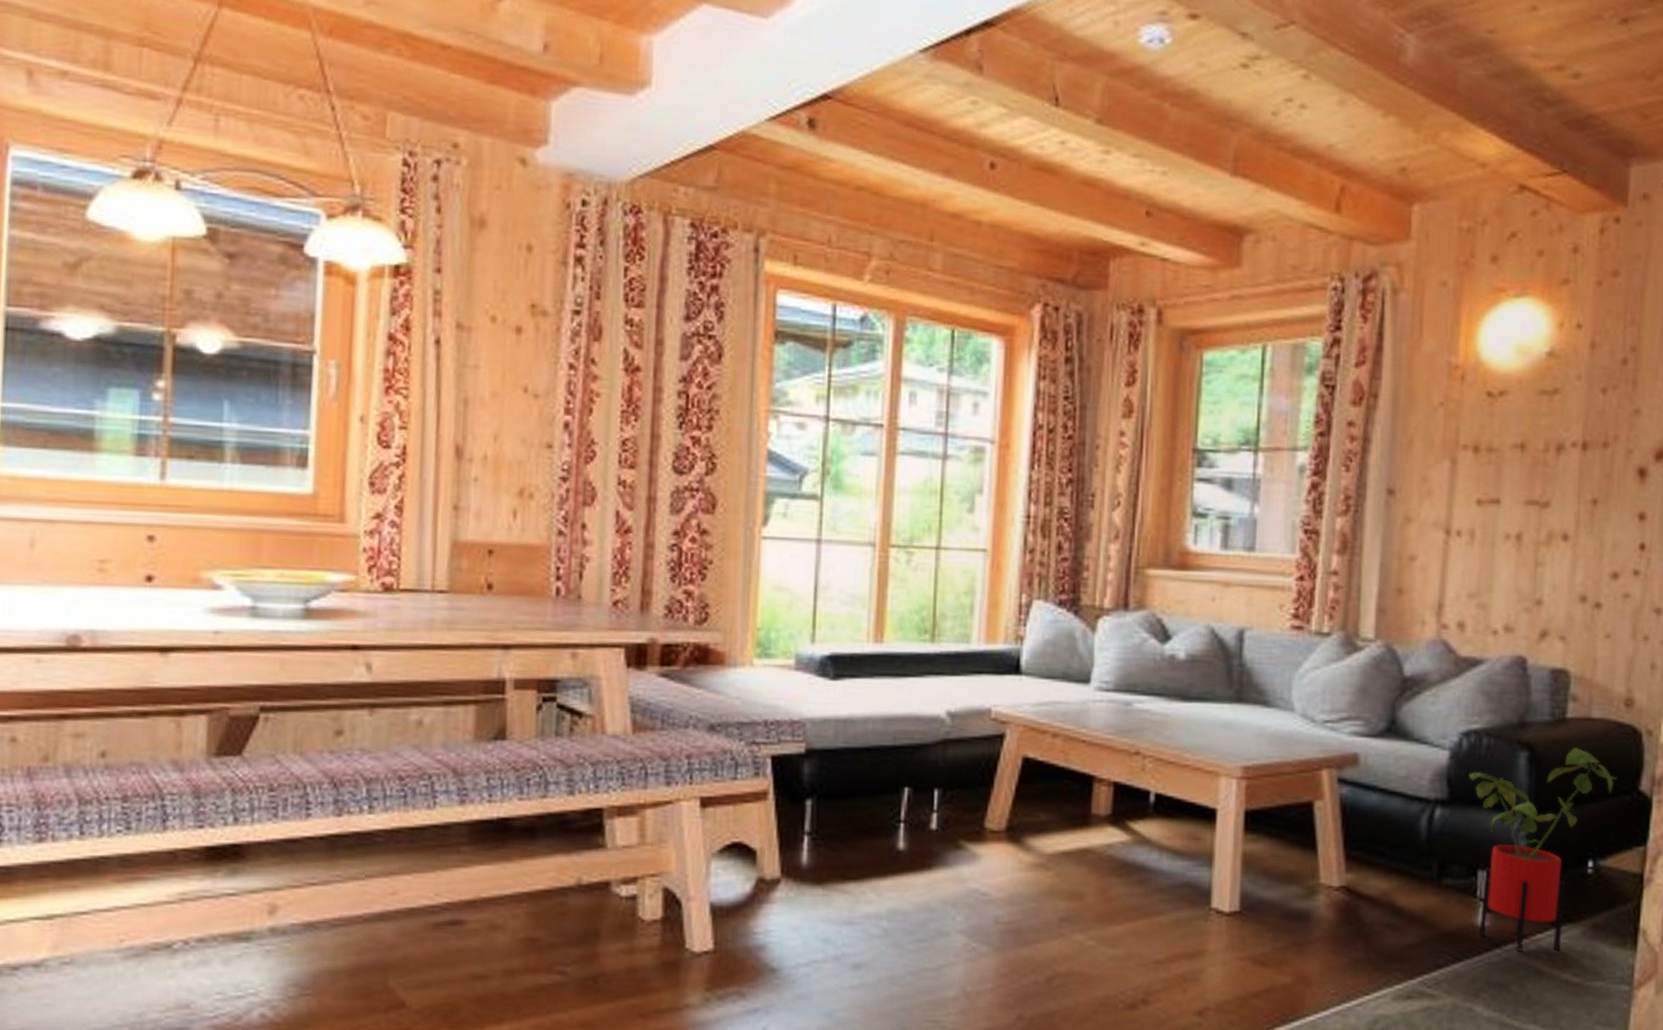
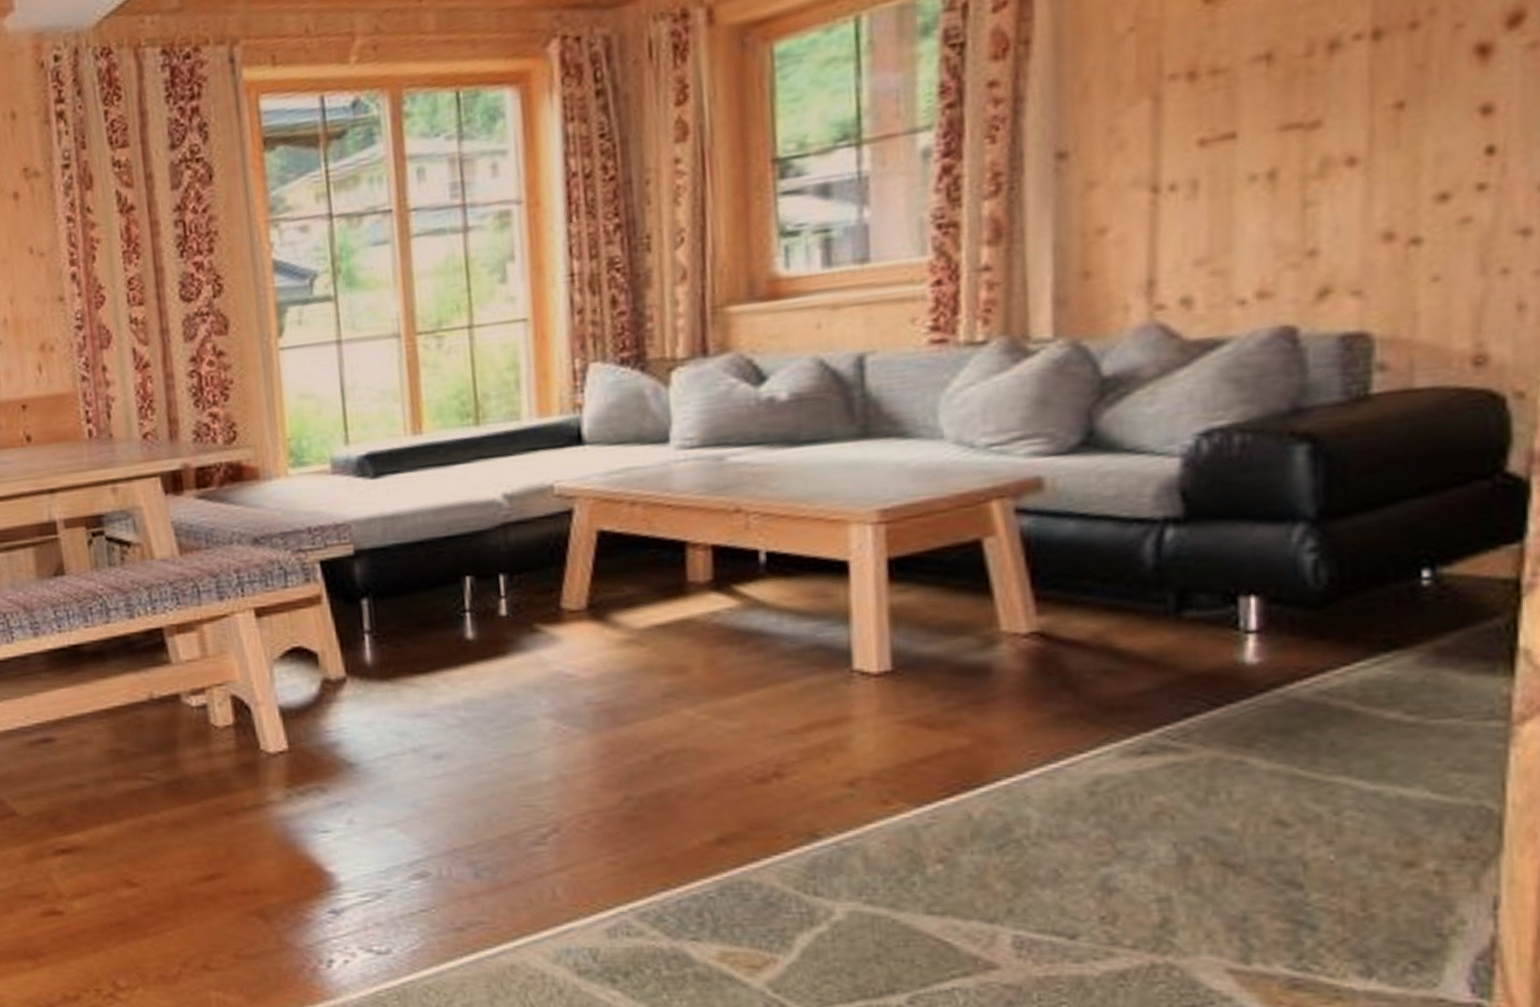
house plant: present [1469,748,1616,952] -> none [1214,429,1464,690]

